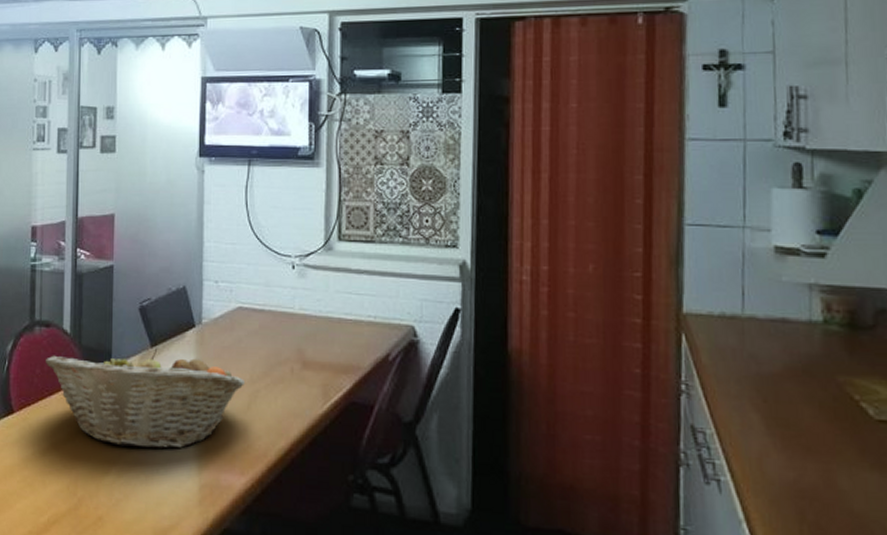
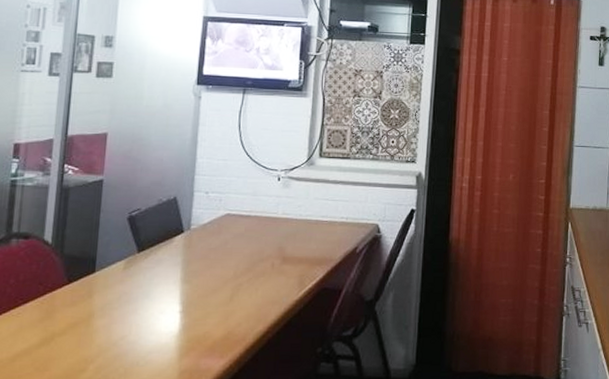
fruit basket: present [46,348,246,449] -> none [22,253,230,346]

